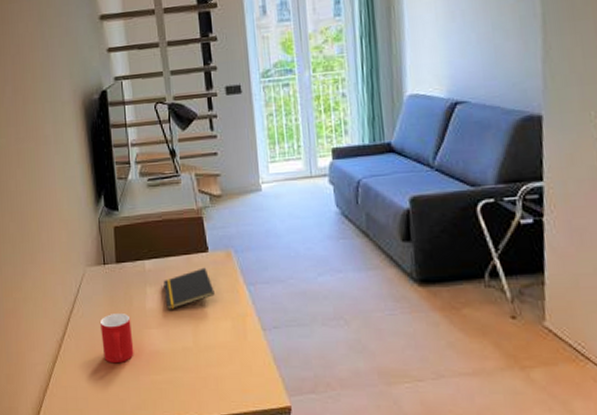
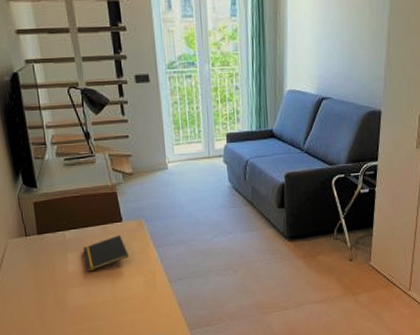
cup: present [100,312,134,364] -> none [26,276,59,319]

